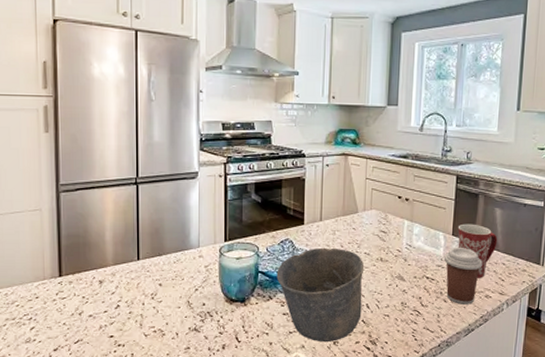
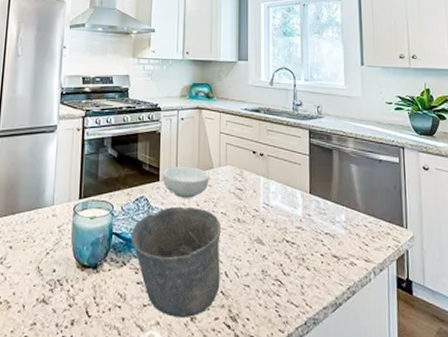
cereal bowl: none [307,211,354,240] -> present [162,167,209,198]
coffee cup: present [443,247,483,304] -> none [302,206,344,273]
mug: present [457,223,498,278] -> none [314,181,357,242]

